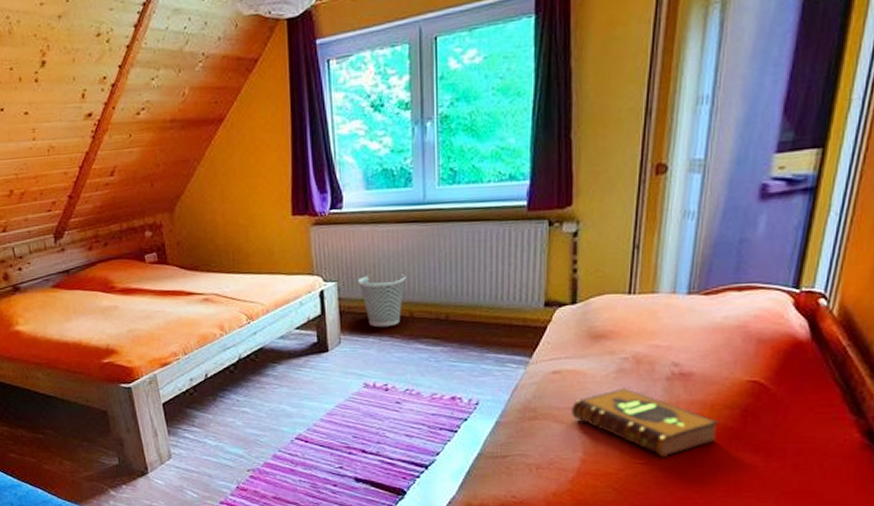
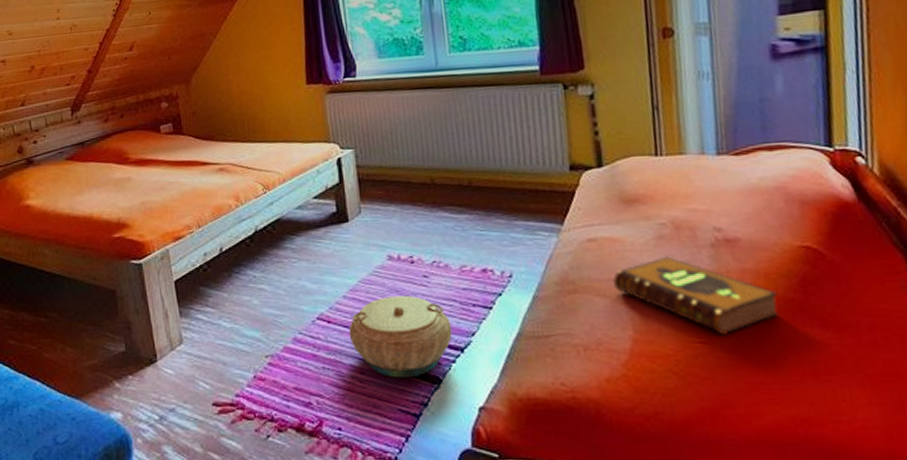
basket: none [324,419,419,490] -> present [348,295,452,378]
wastebasket: present [358,274,406,328] -> none [375,140,425,195]

